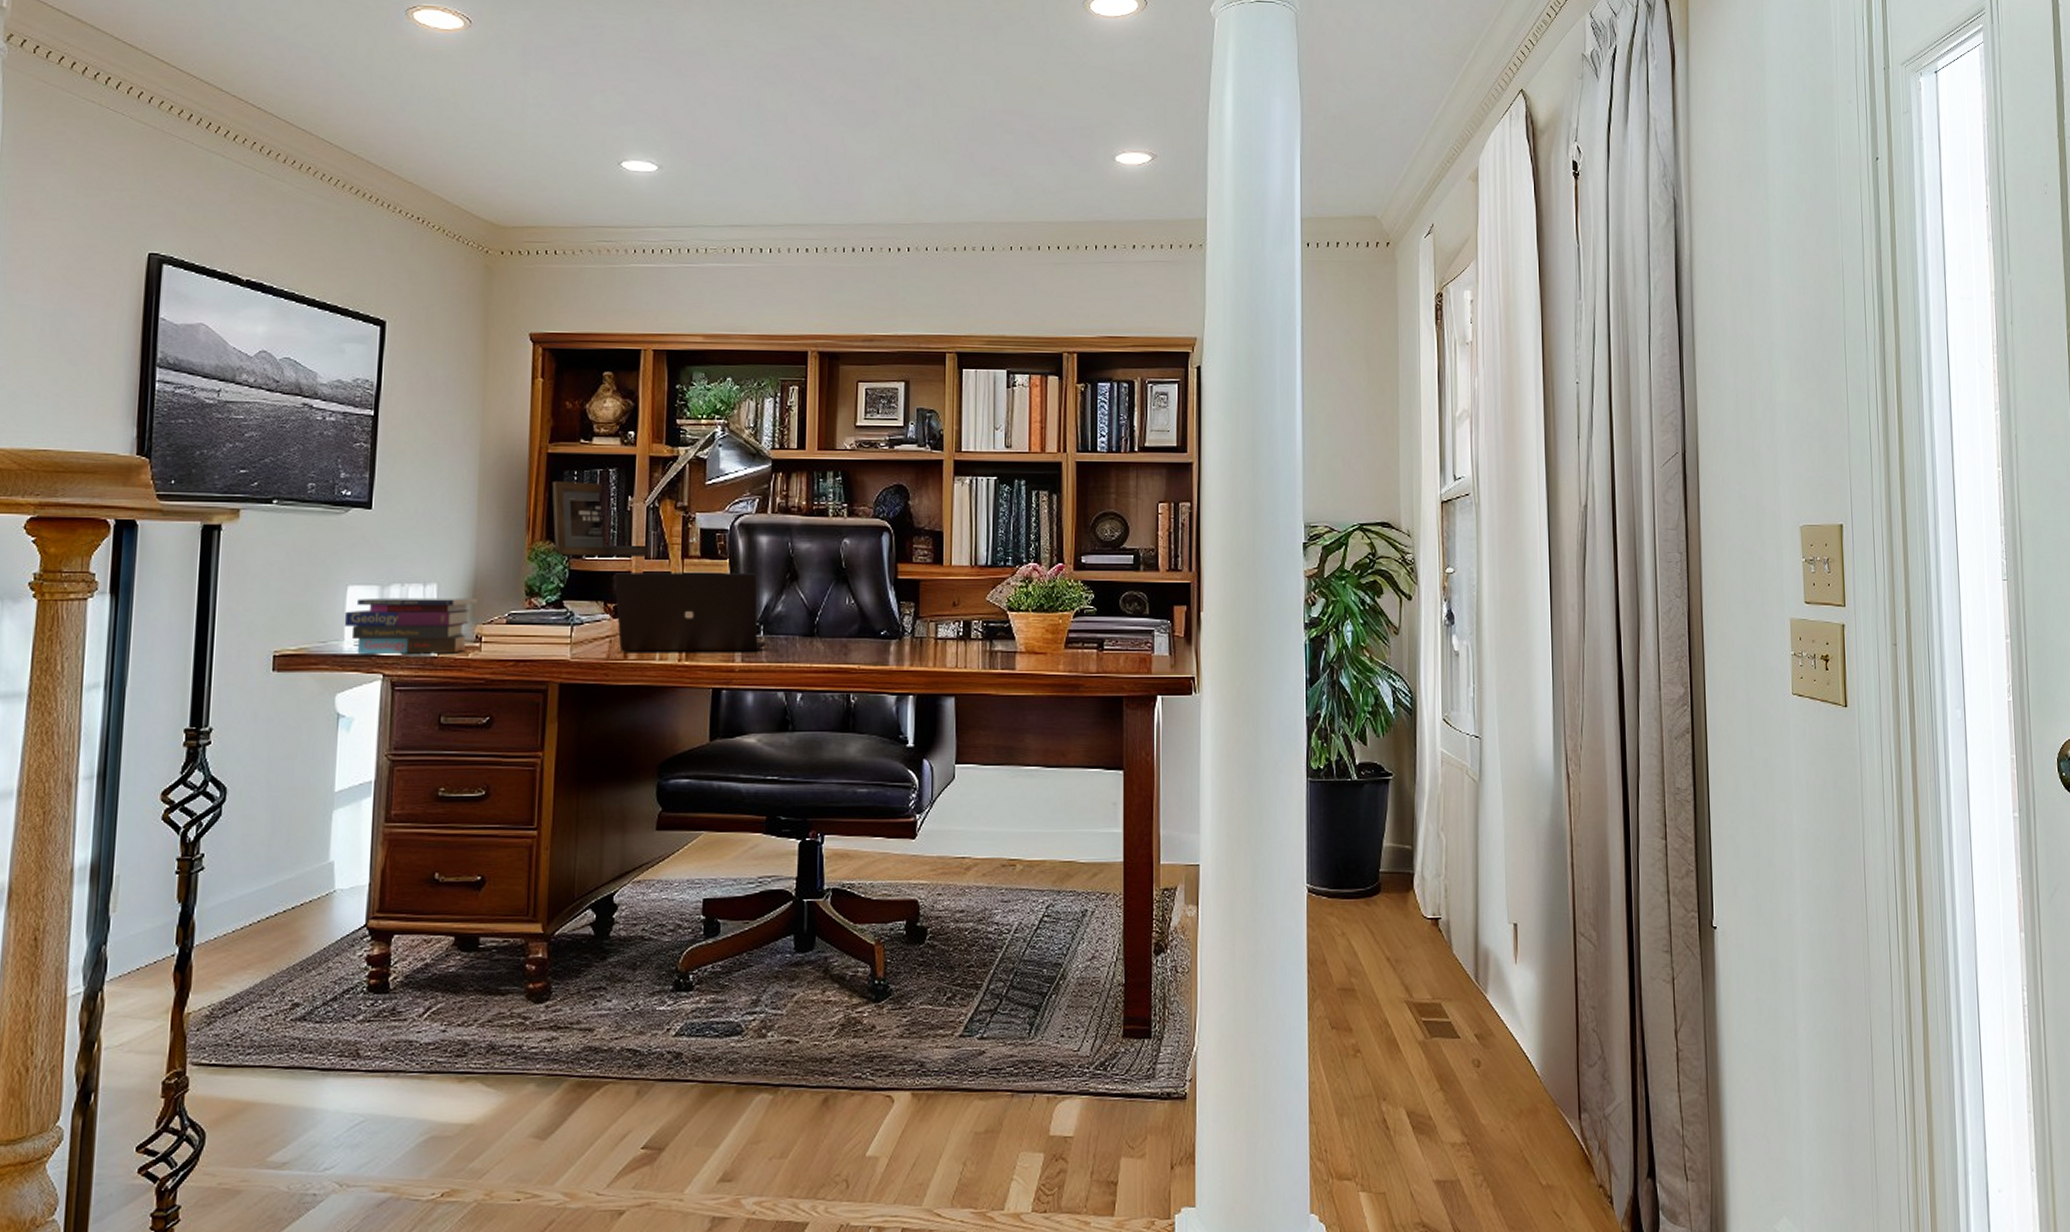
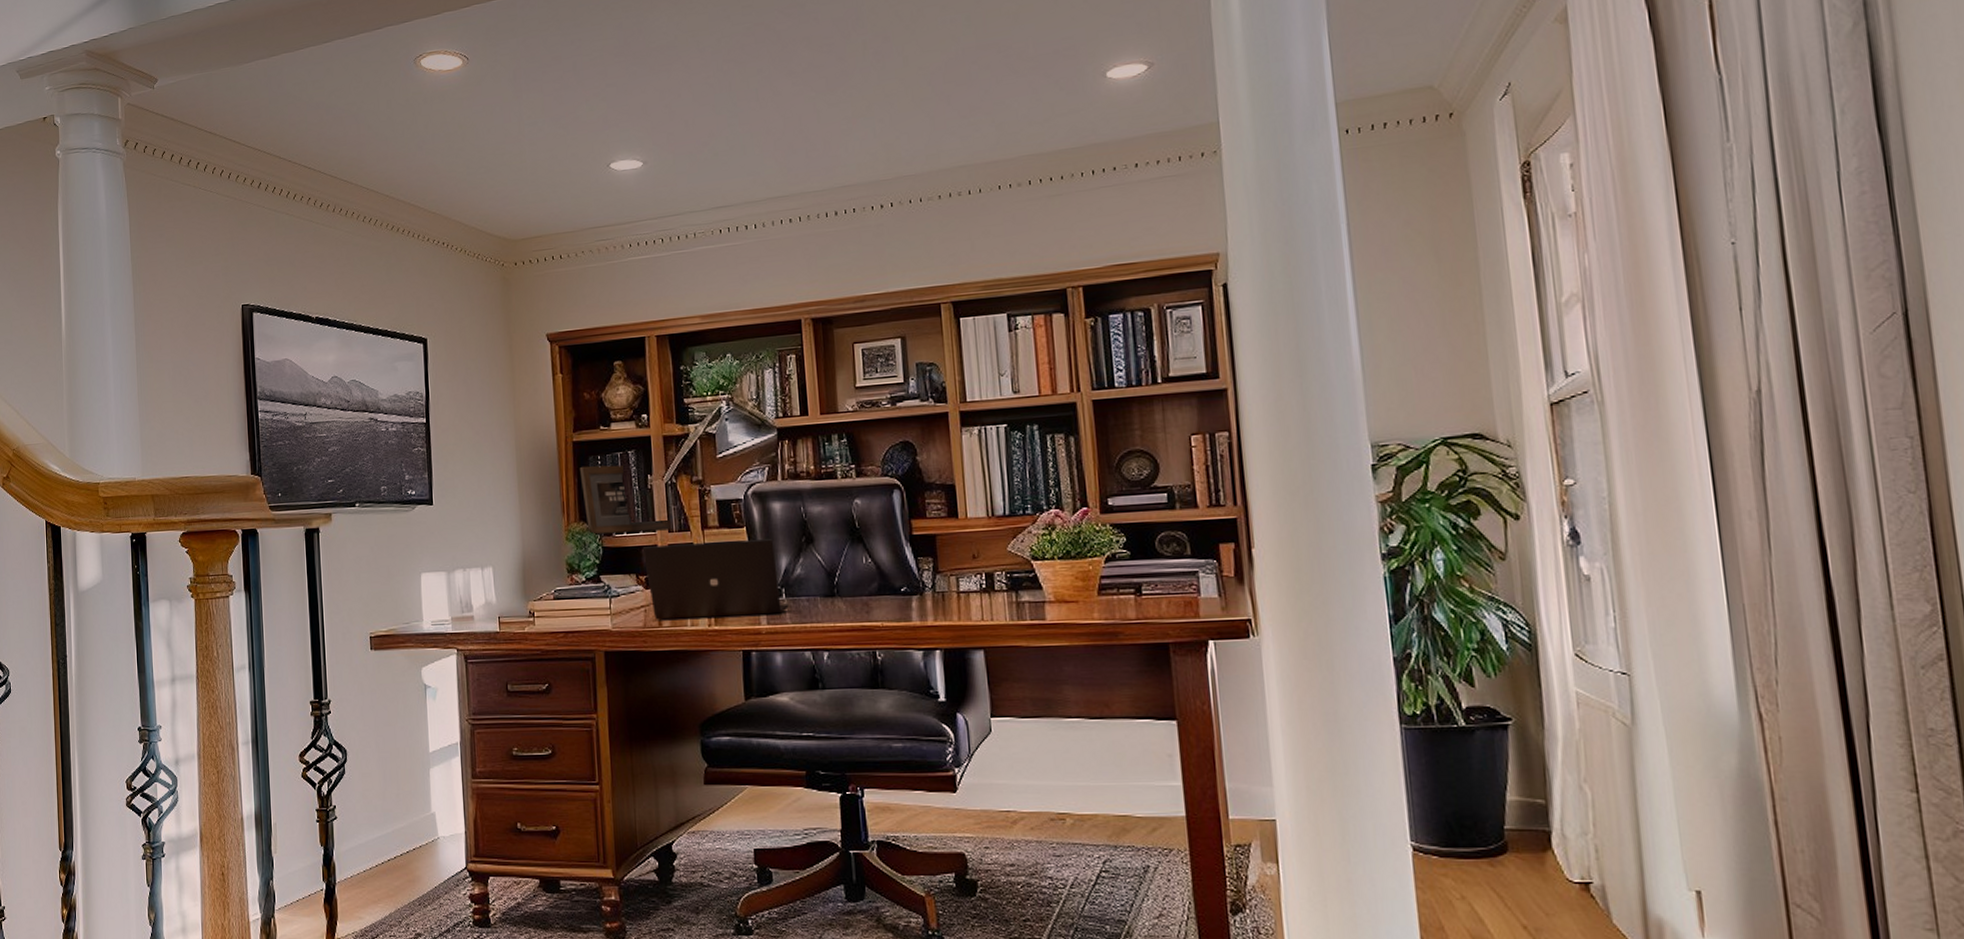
books: present [344,597,477,654] -> none [421,577,527,632]

